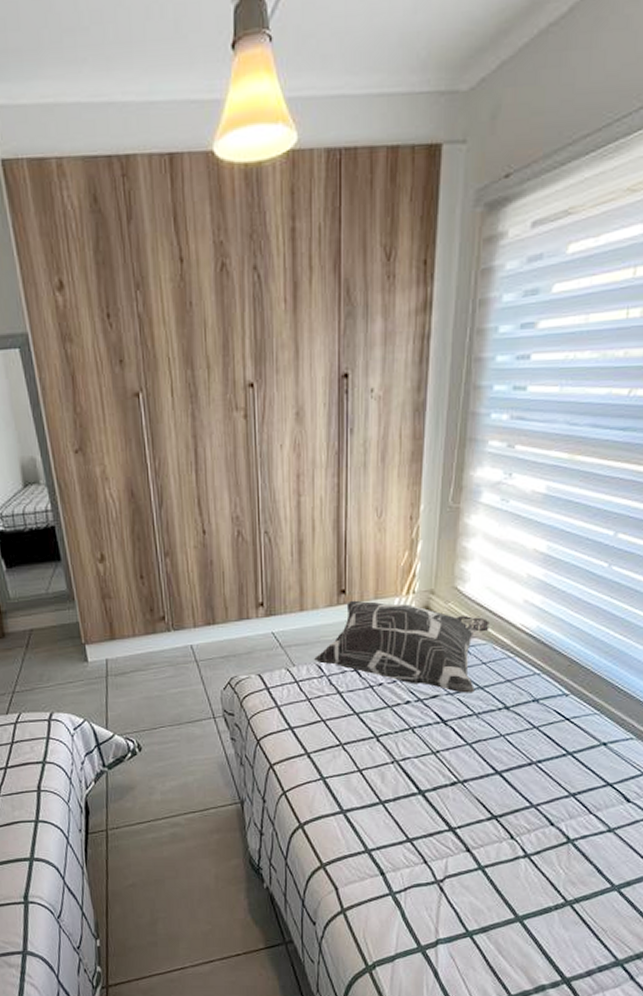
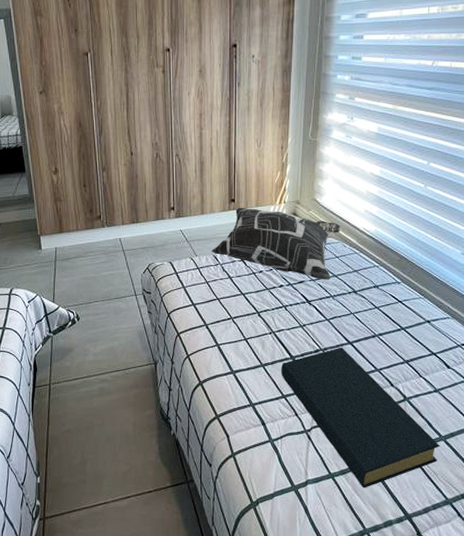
hardback book: none [406,778,612,948] -> present [281,347,440,488]

